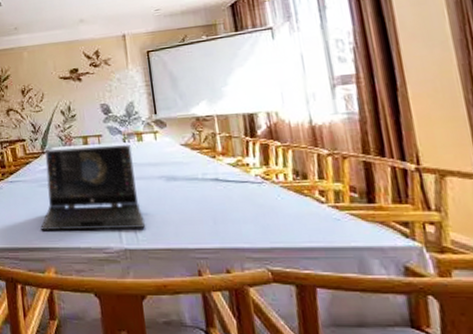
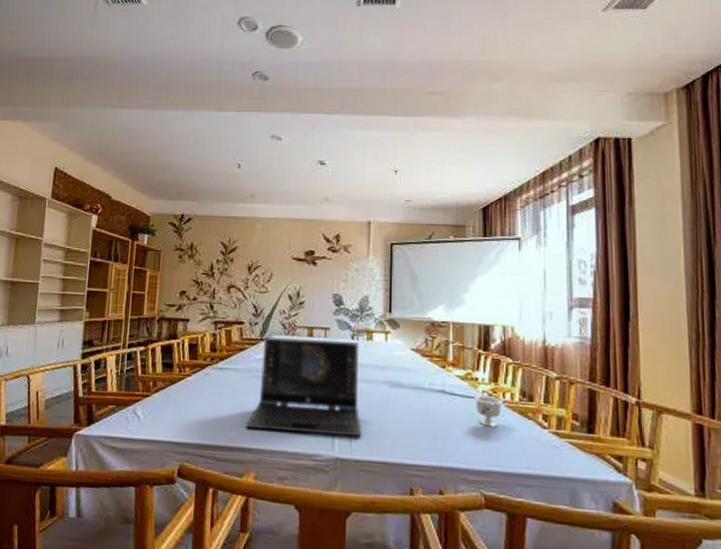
teacup: none [247,178,277,207] -> present [474,394,503,427]

